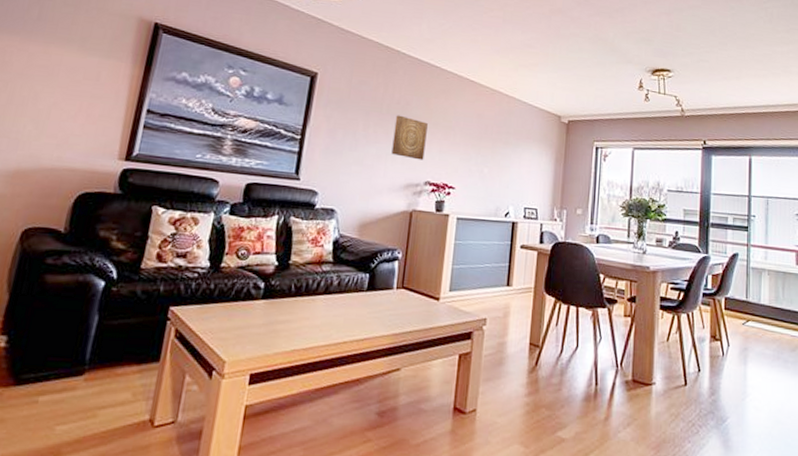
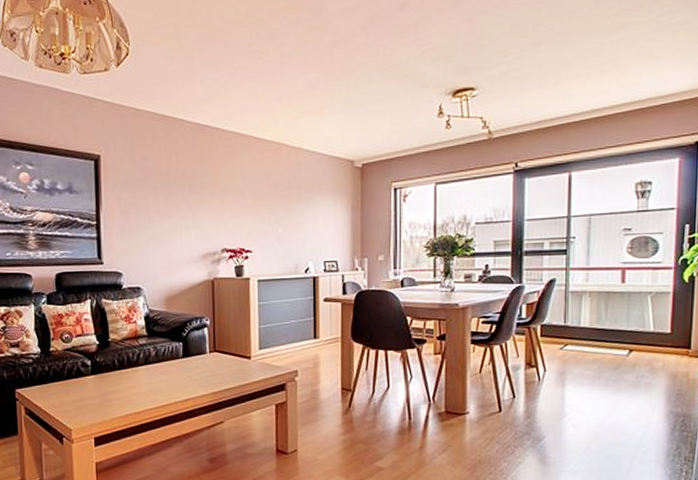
wall art: present [391,115,428,160] -> none [183,186,218,229]

